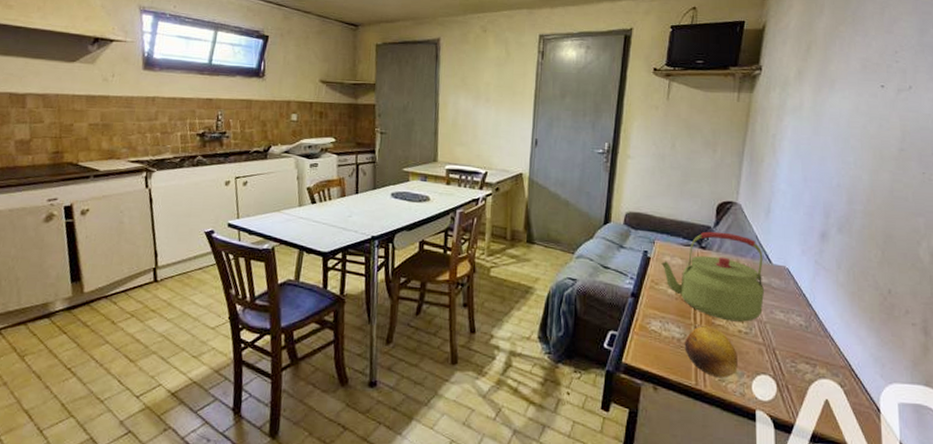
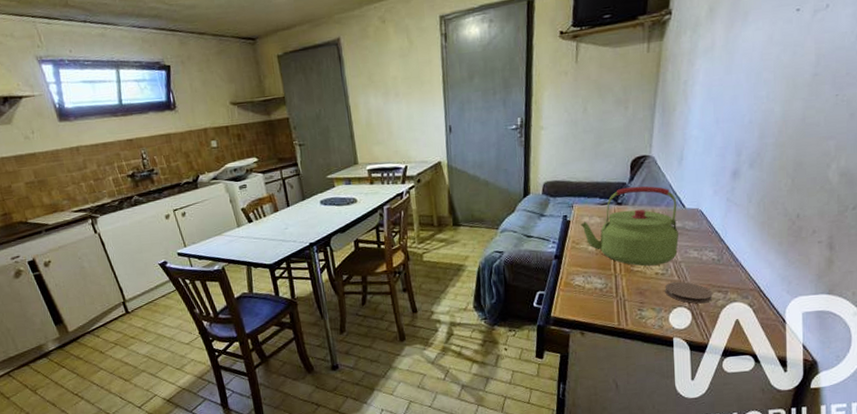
fruit: present [684,326,738,378] -> none [606,274,656,317]
coaster: none [748,344,800,375] -> present [665,282,713,304]

